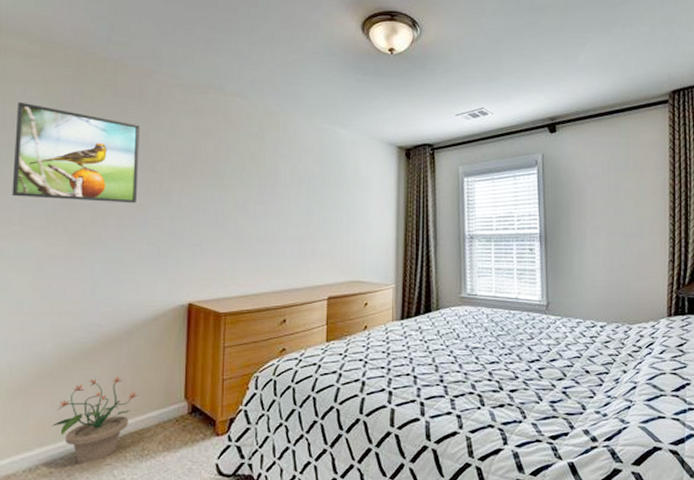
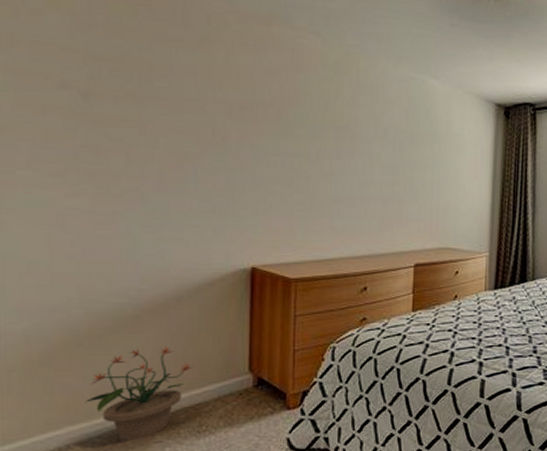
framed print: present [12,101,140,204] -> none [14,15,185,151]

